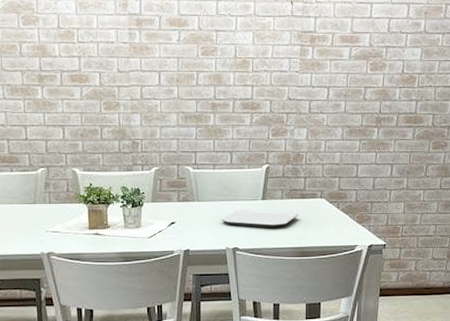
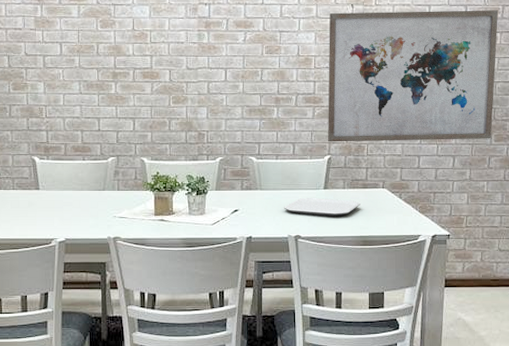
wall art: none [265,9,442,151] -> present [327,10,499,142]

